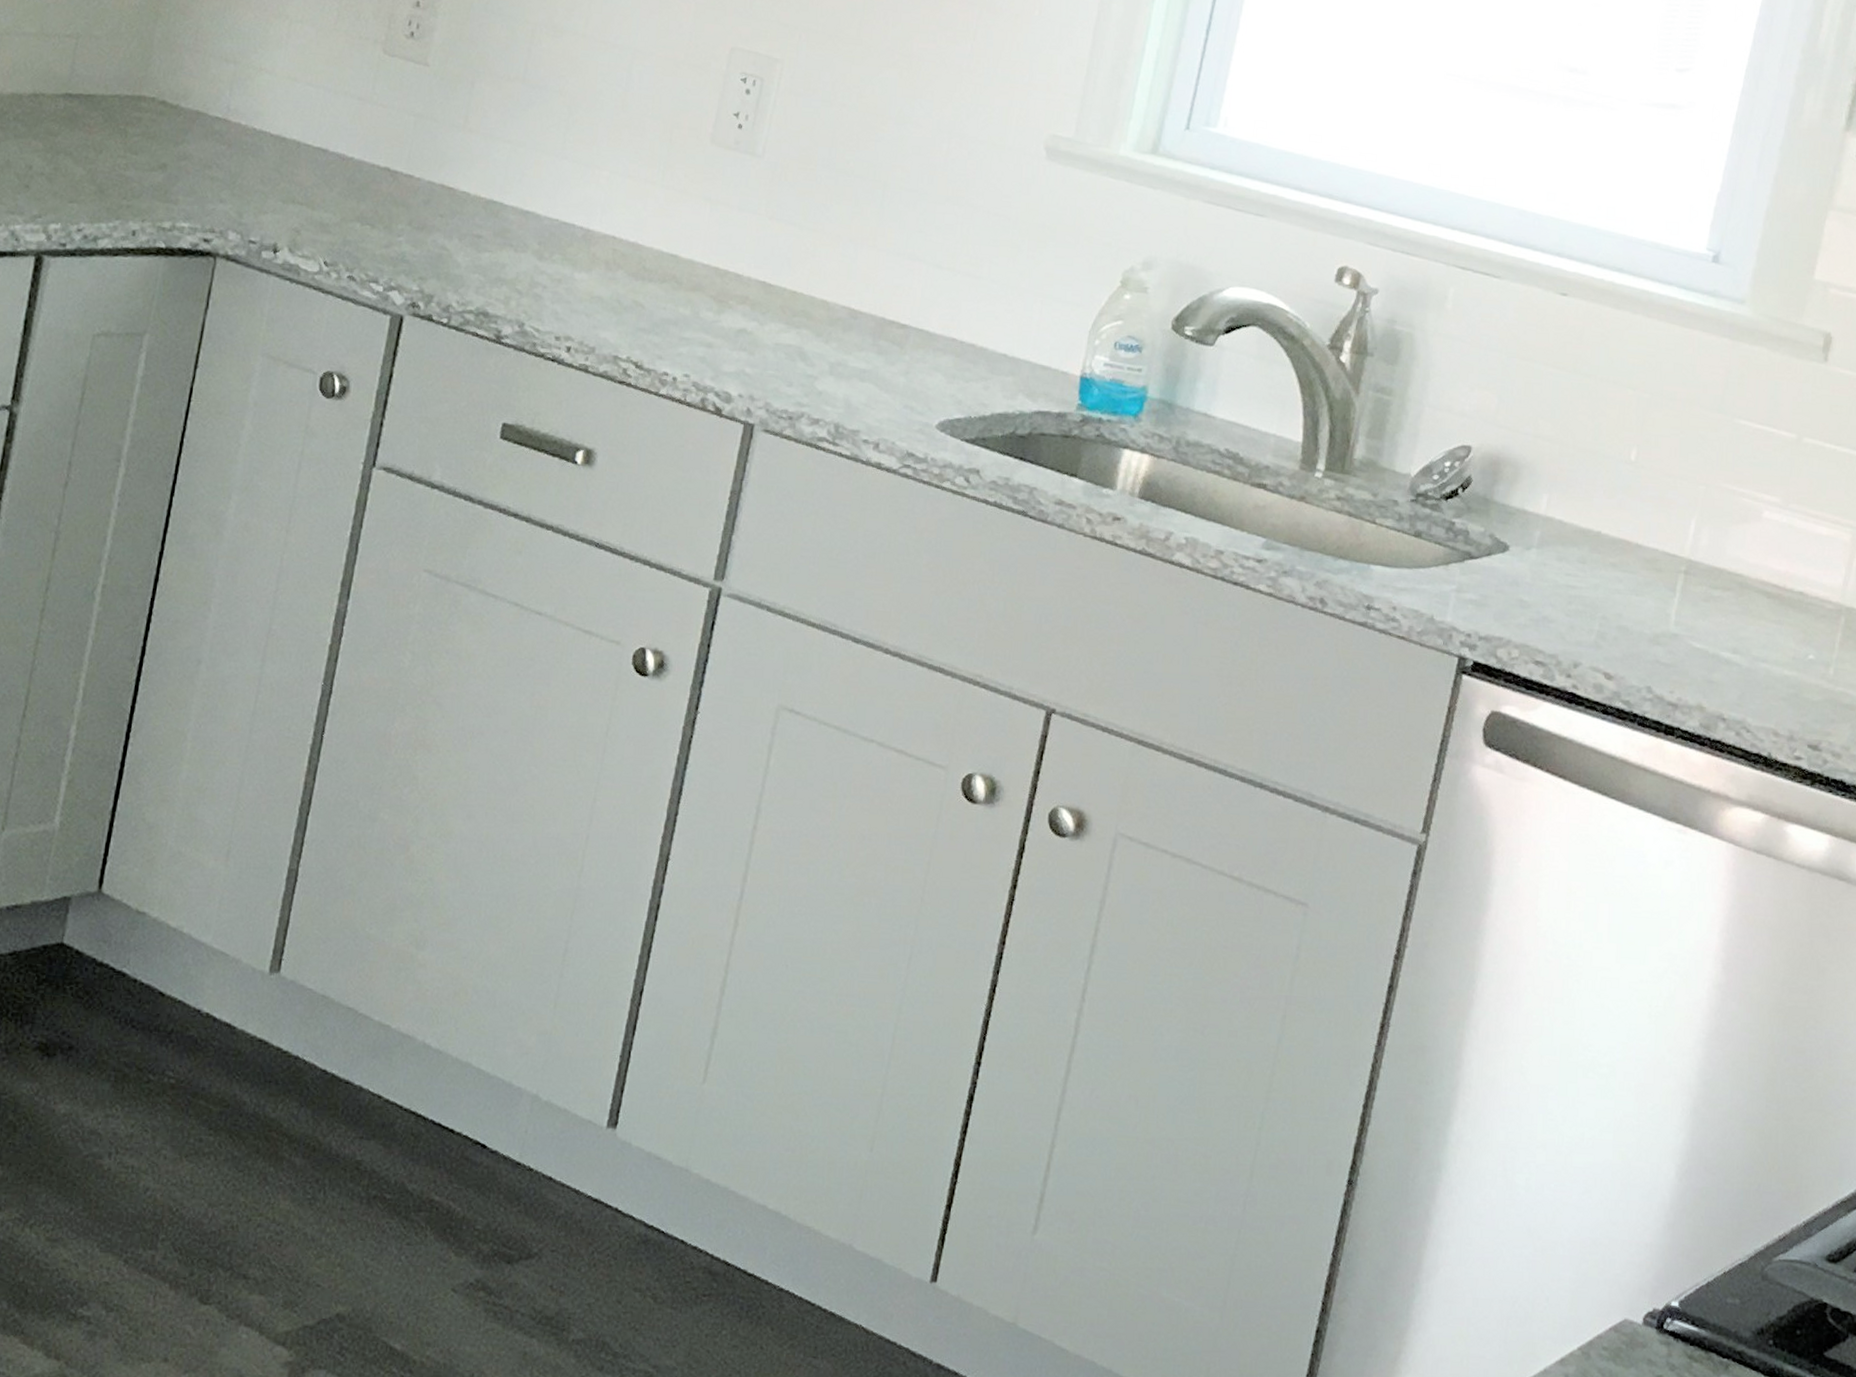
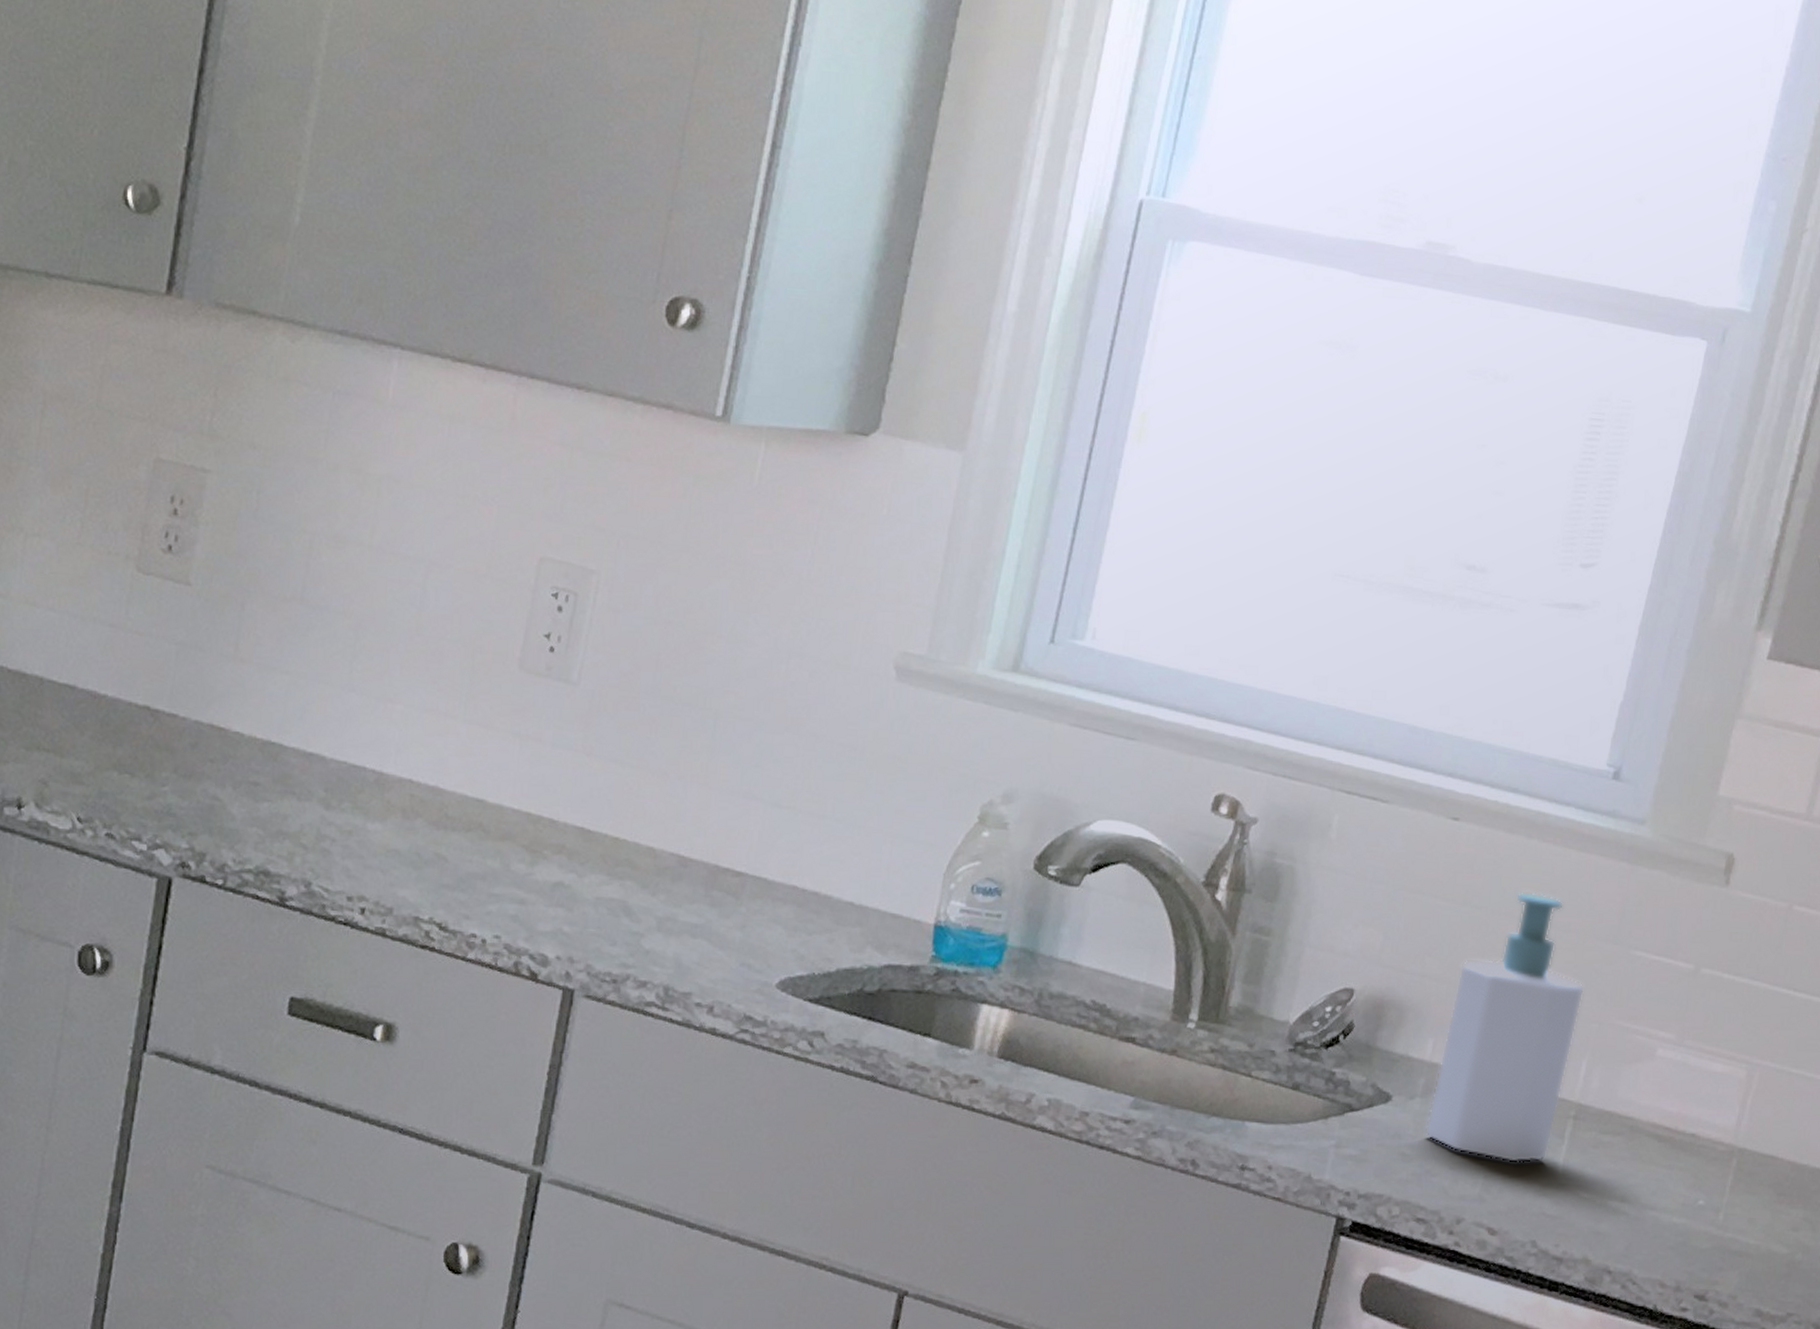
soap bottle: none [1541,361,1692,614] -> present [1424,890,1585,1164]

